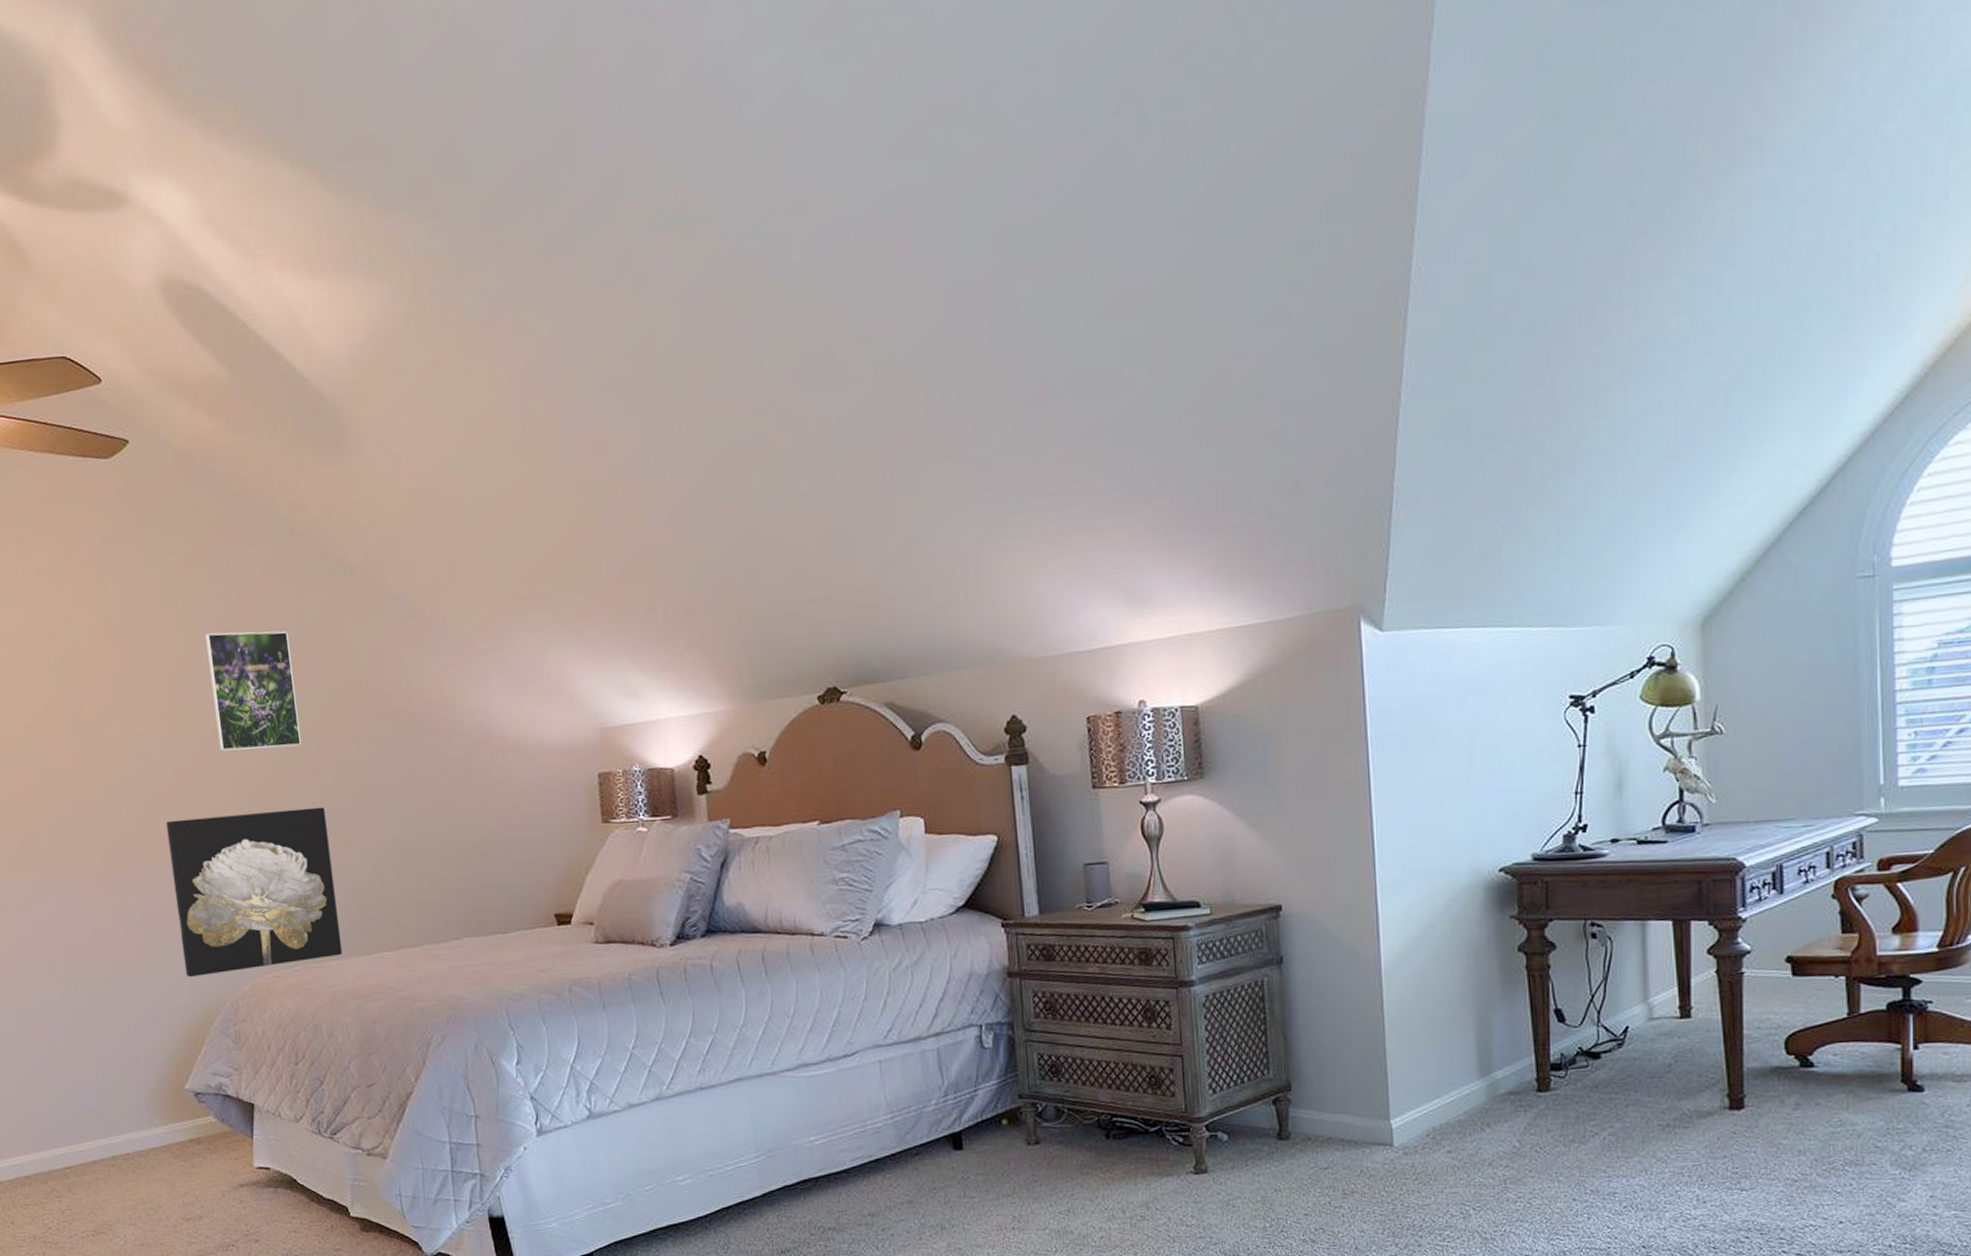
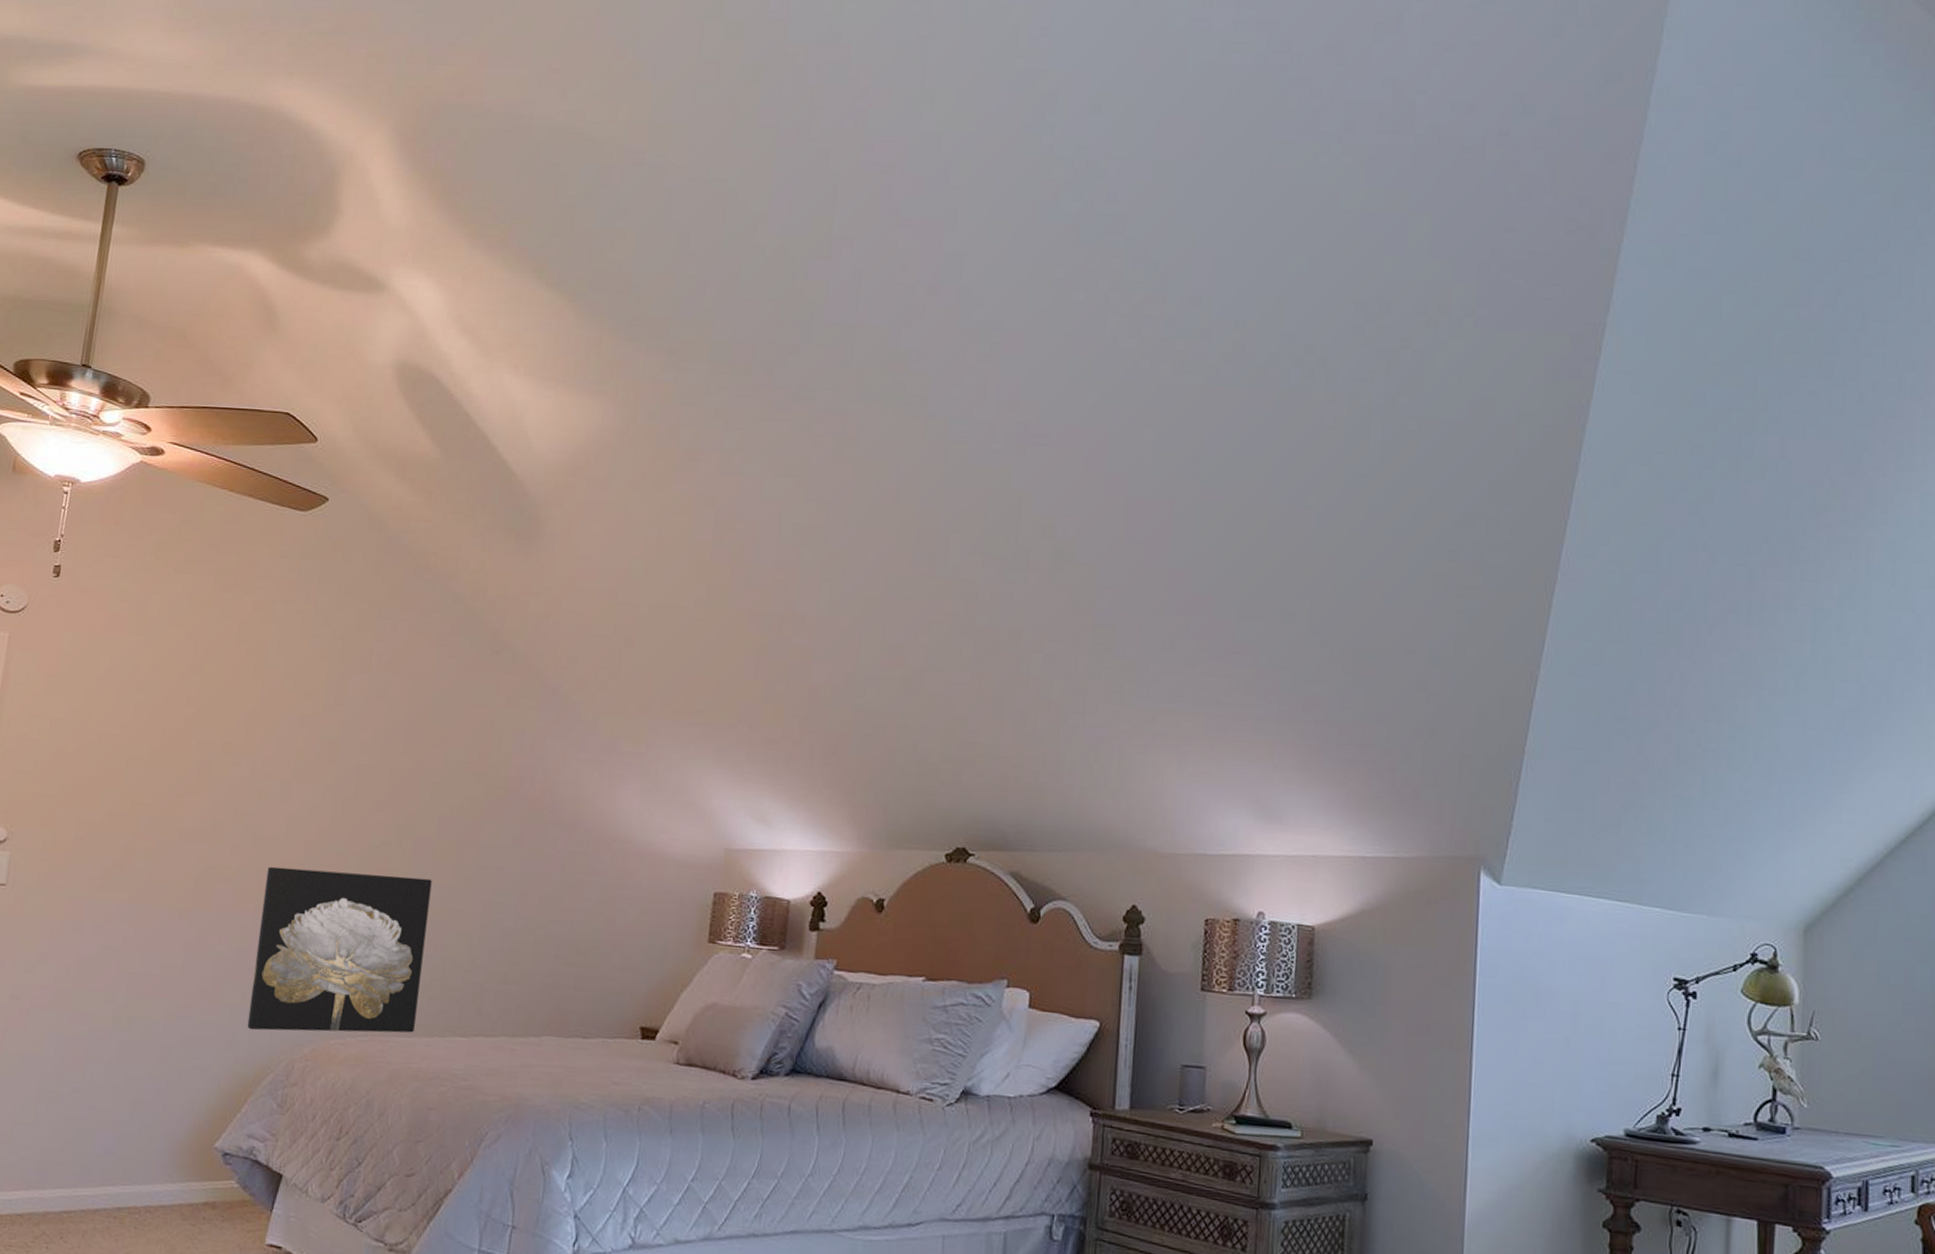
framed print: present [205,631,302,751] -> none [341,691,438,815]

